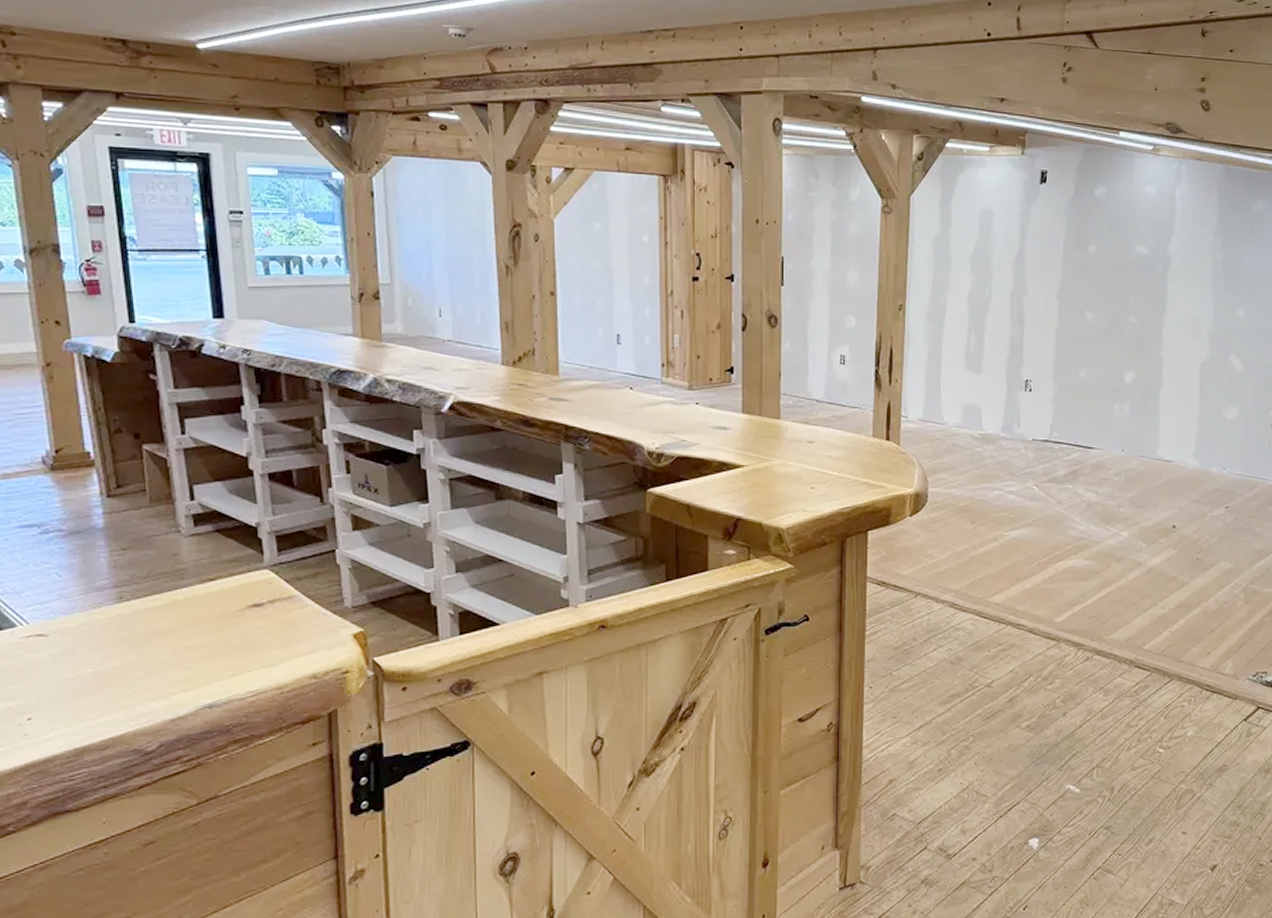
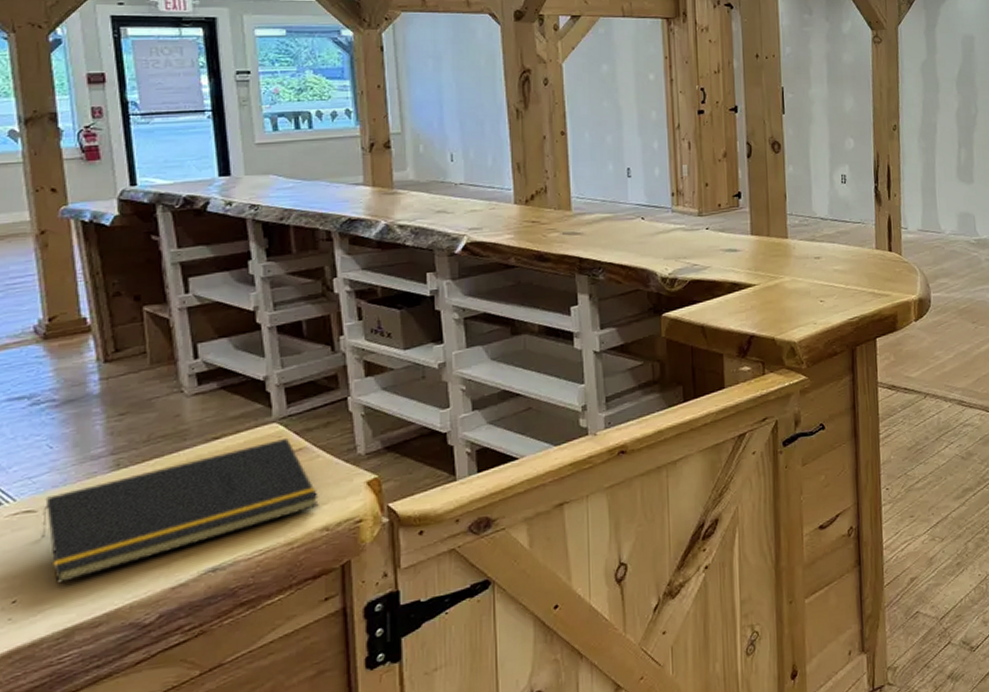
notepad: none [52,586,308,706] -> present [41,438,319,584]

